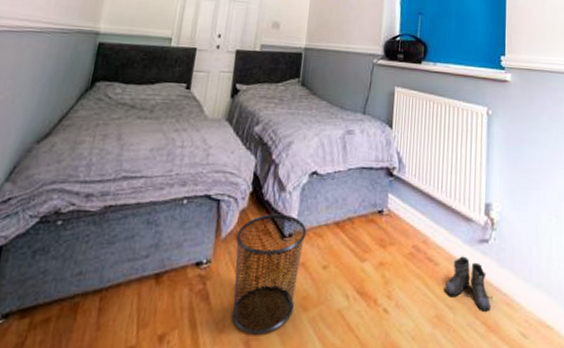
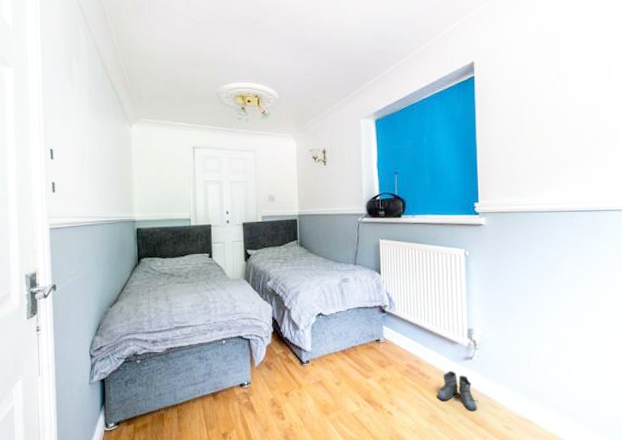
waste bin: present [231,213,307,335] -> none [267,347,320,432]

